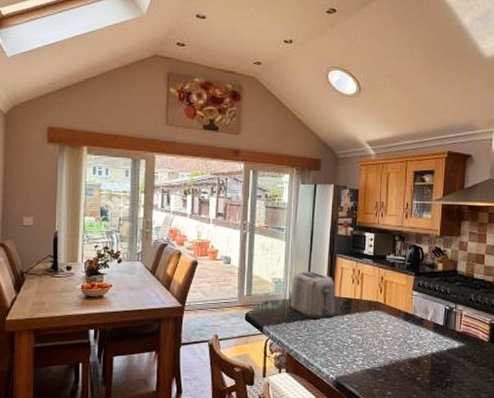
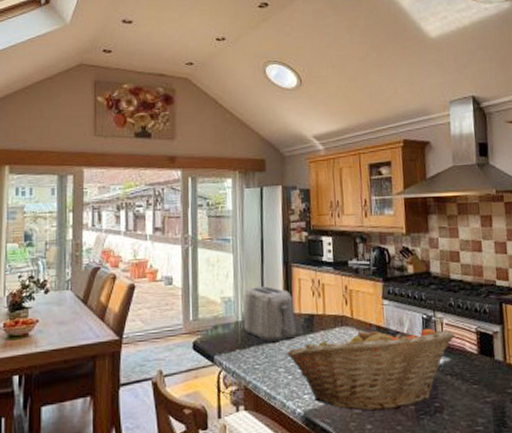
fruit basket: none [326,311,472,382] -> present [287,326,455,411]

